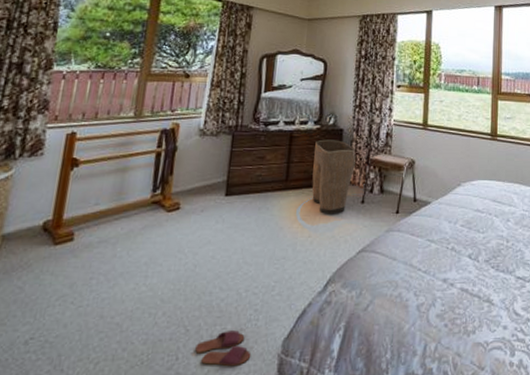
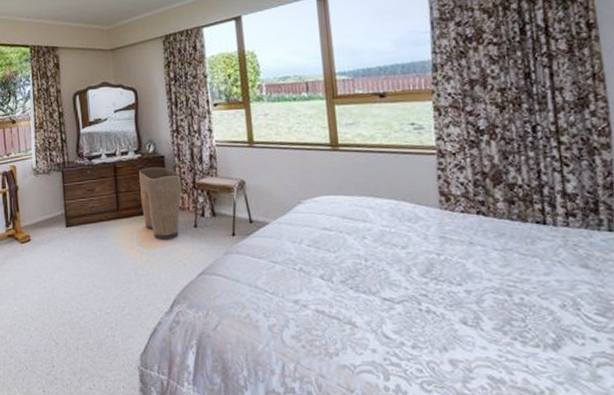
slippers: present [195,330,251,367] -> none [66,345,114,375]

